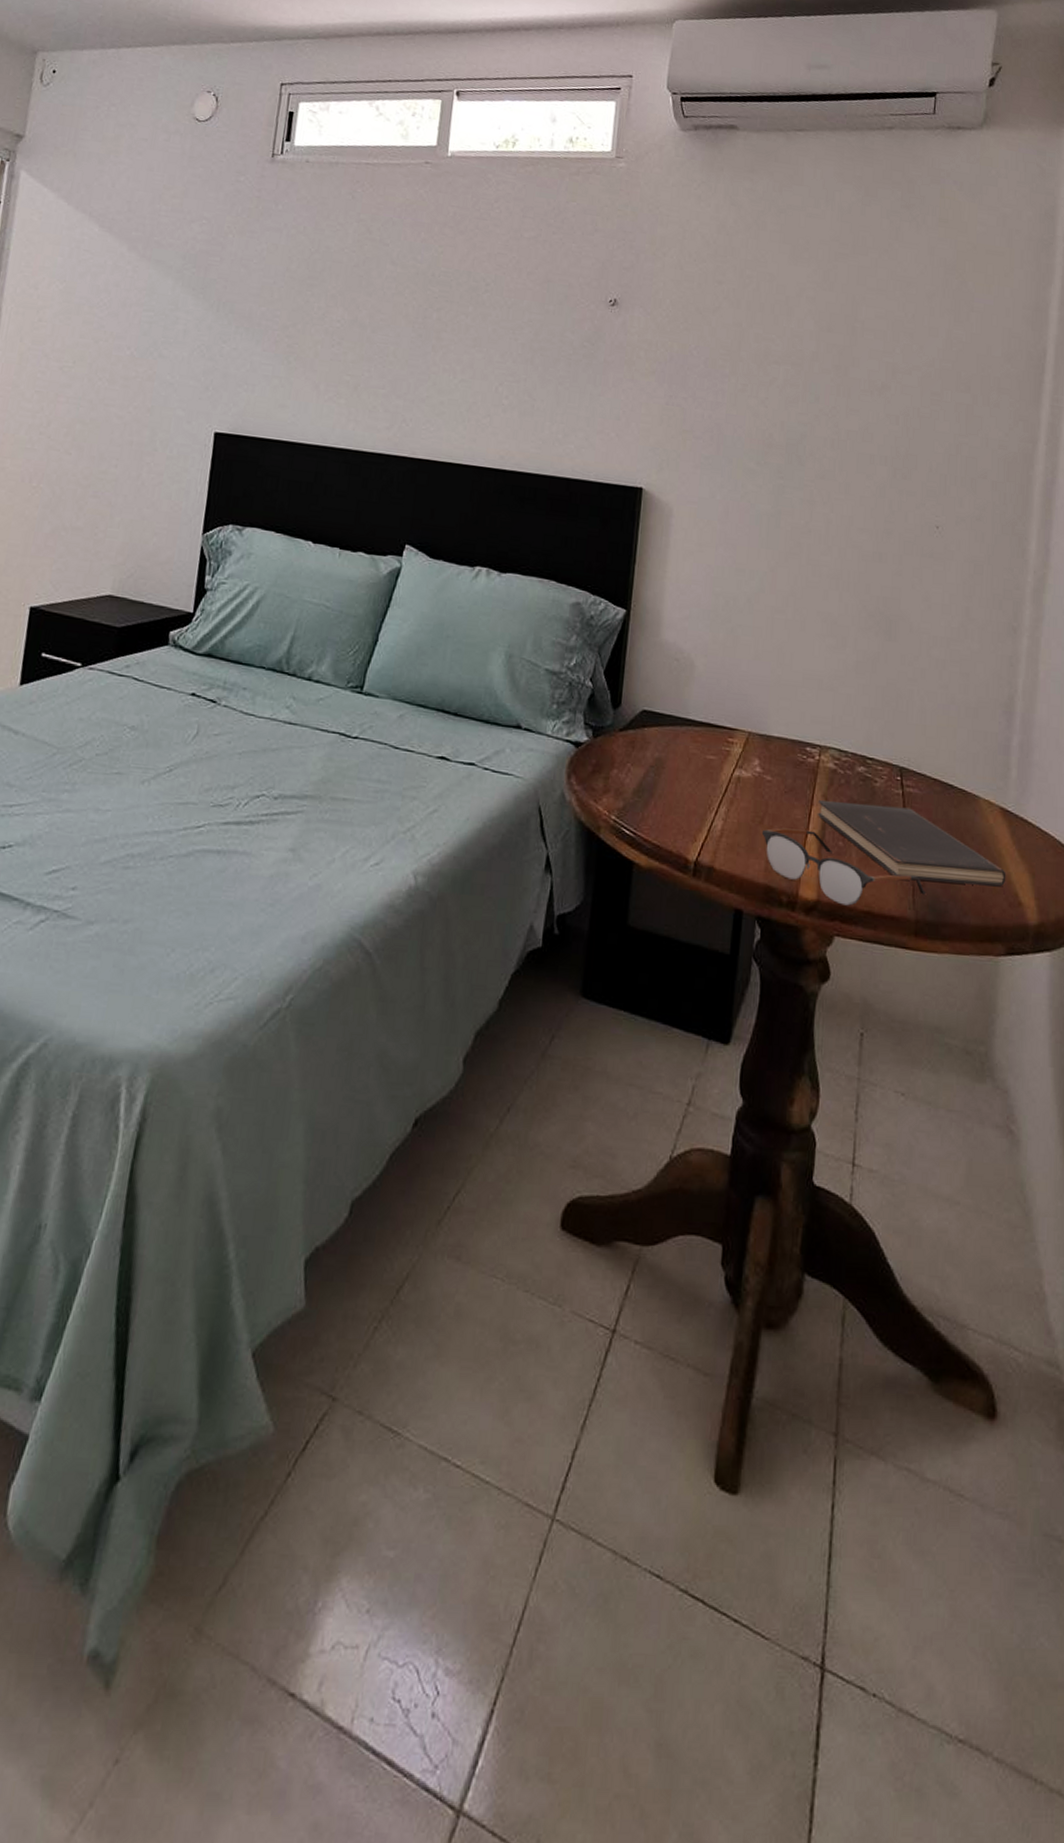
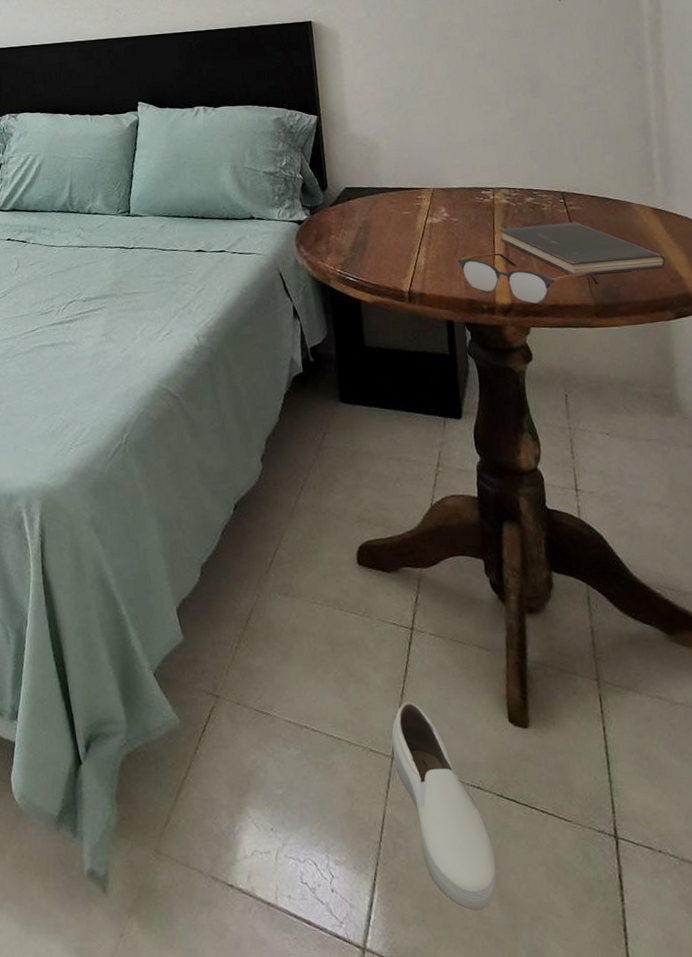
shoe: none [554,1437,662,1764] -> present [391,701,496,911]

